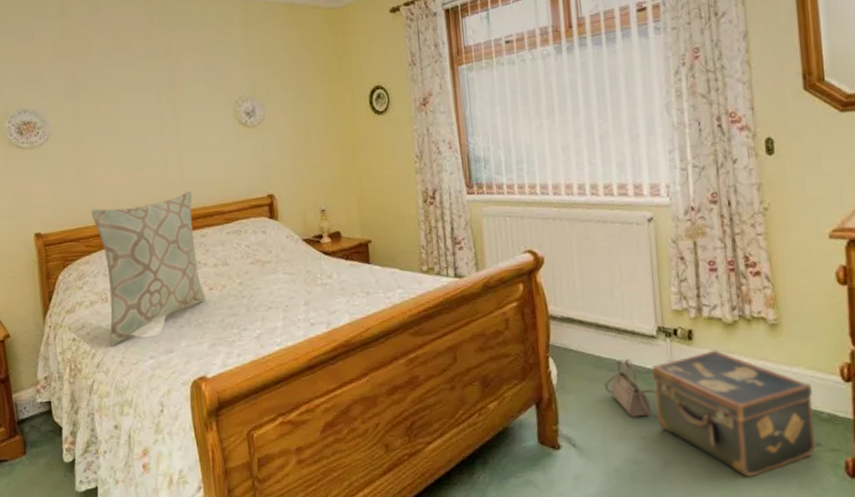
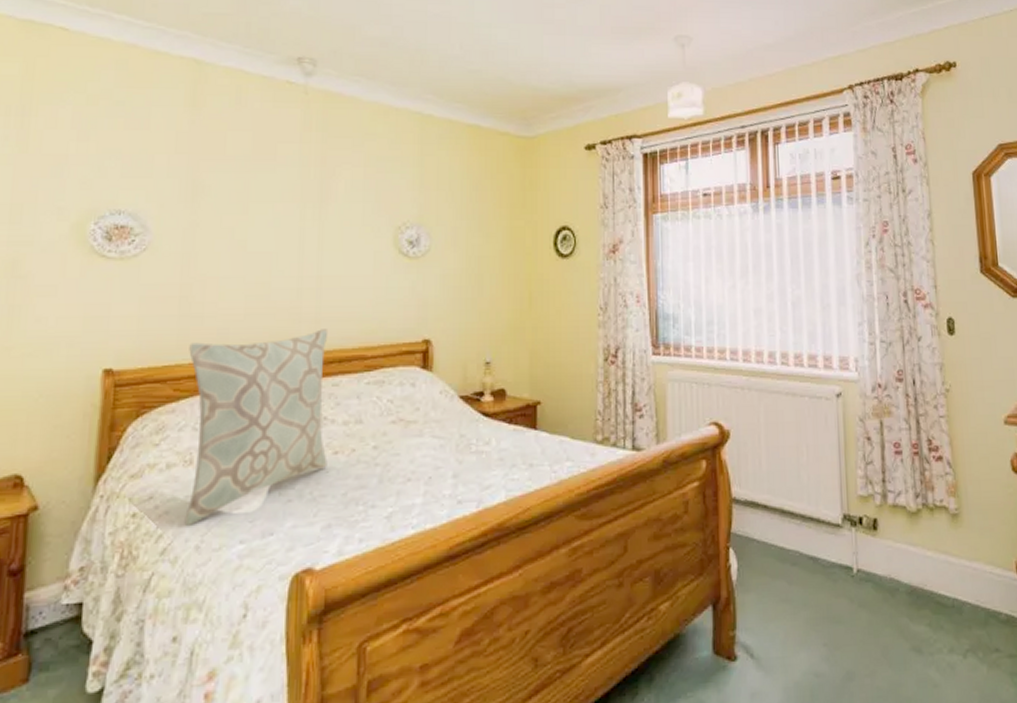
handbag: present [605,359,660,419] -> none [788,551,843,622]
suitcase: present [652,350,815,477] -> none [836,542,994,690]

